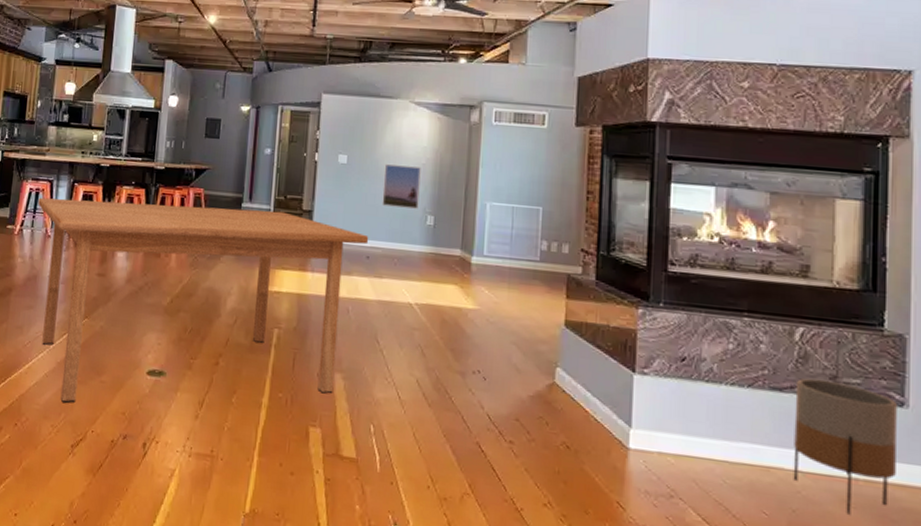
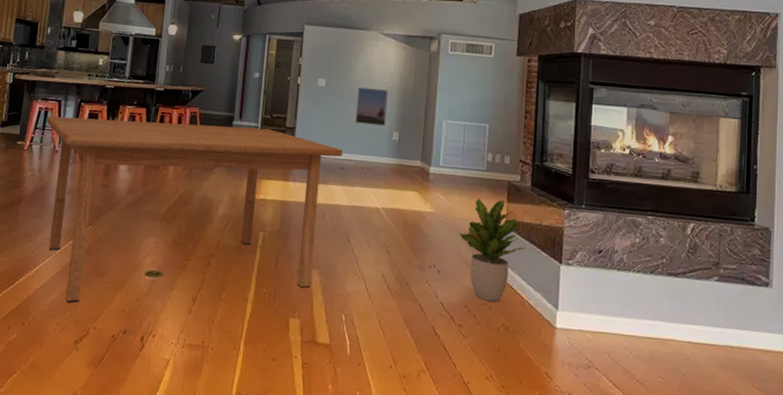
potted plant: none [509,293,591,416] -> present [460,198,526,302]
planter: present [793,378,897,515] -> none [684,265,763,376]

